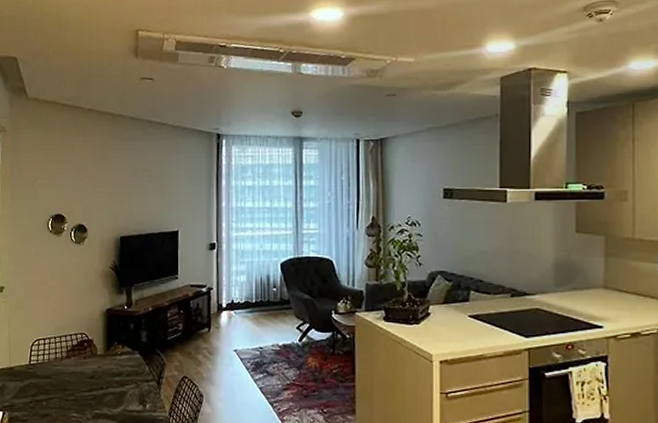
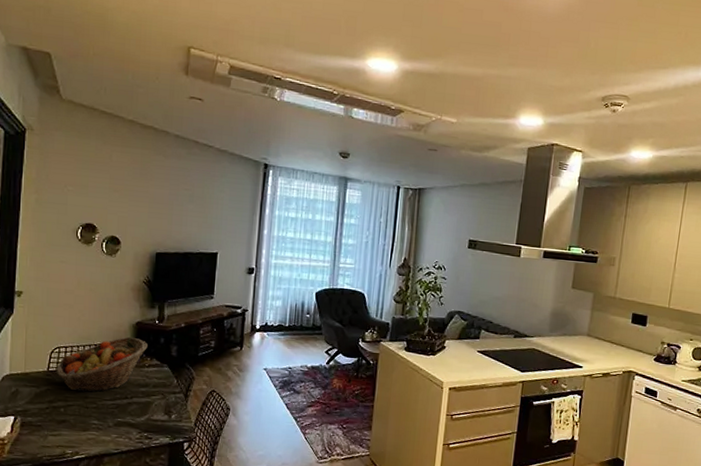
fruit basket: none [37,324,118,384] -> present [56,336,148,392]

